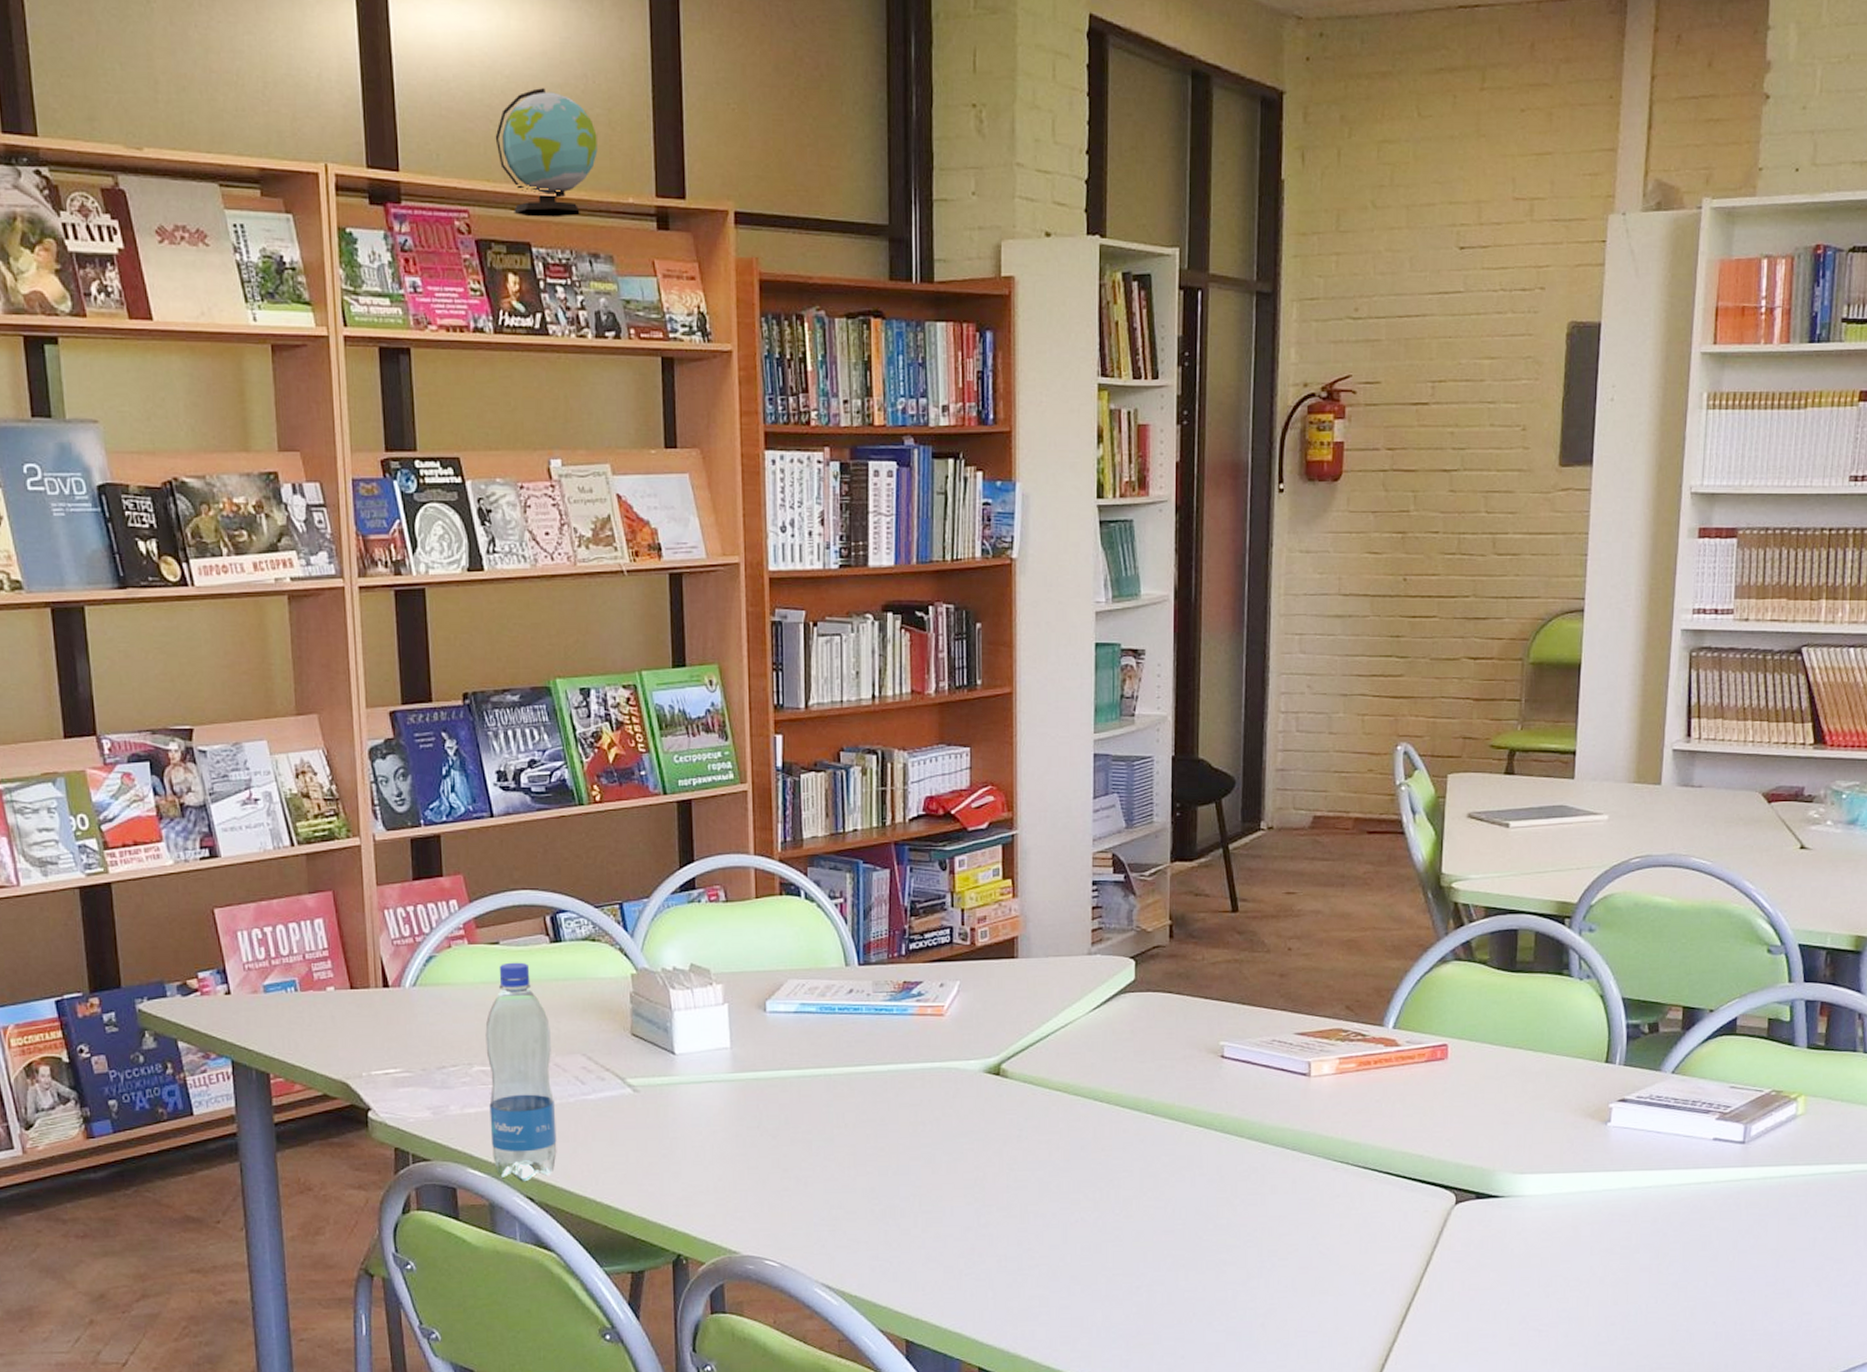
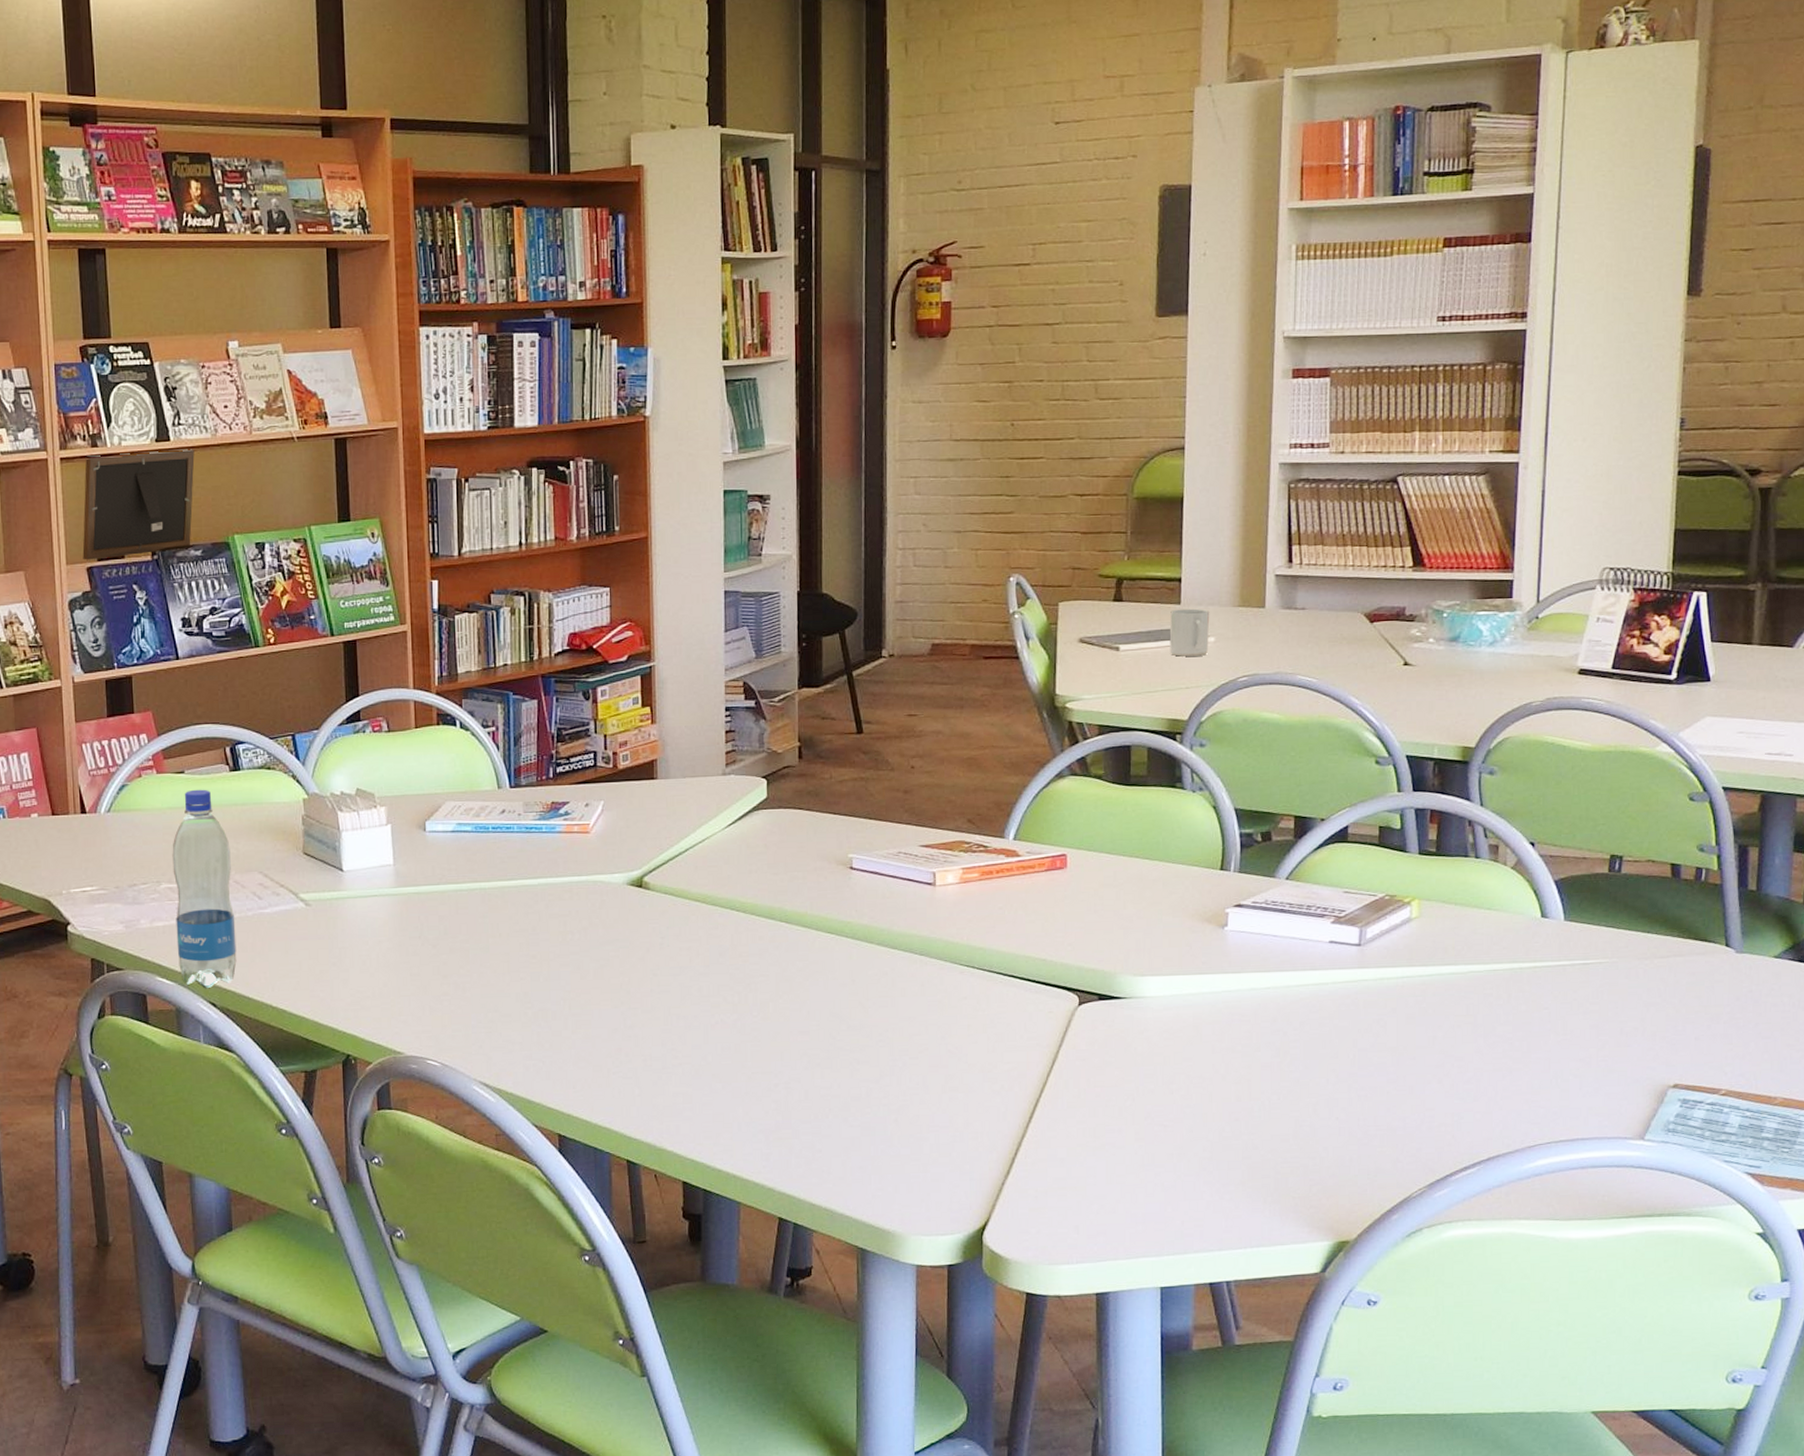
picture frame: none [384,580,512,703] -> present [82,449,195,560]
globe: present [495,88,598,218] -> none [179,20,269,131]
mug: none [1561,784,1604,835] -> present [1169,608,1210,657]

